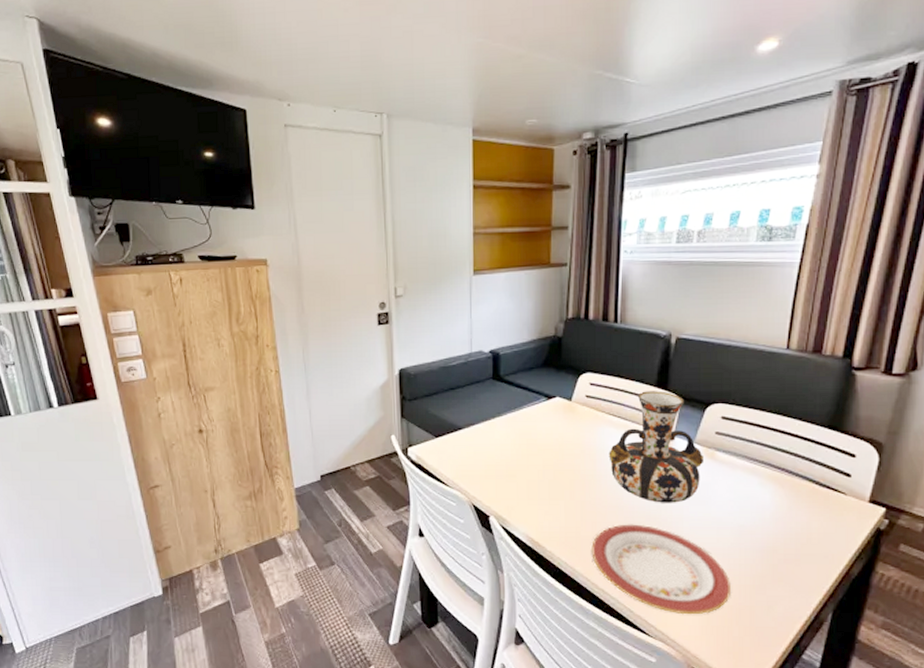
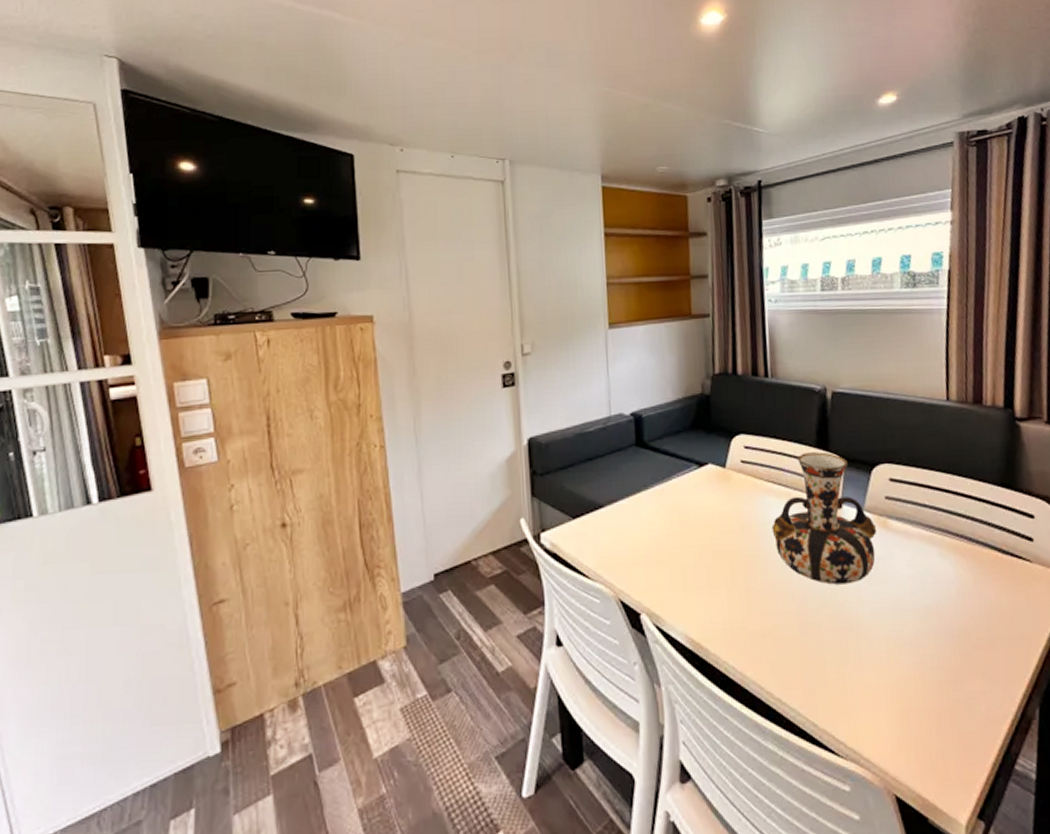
plate: present [591,524,730,615] -> none [762,612,925,725]

